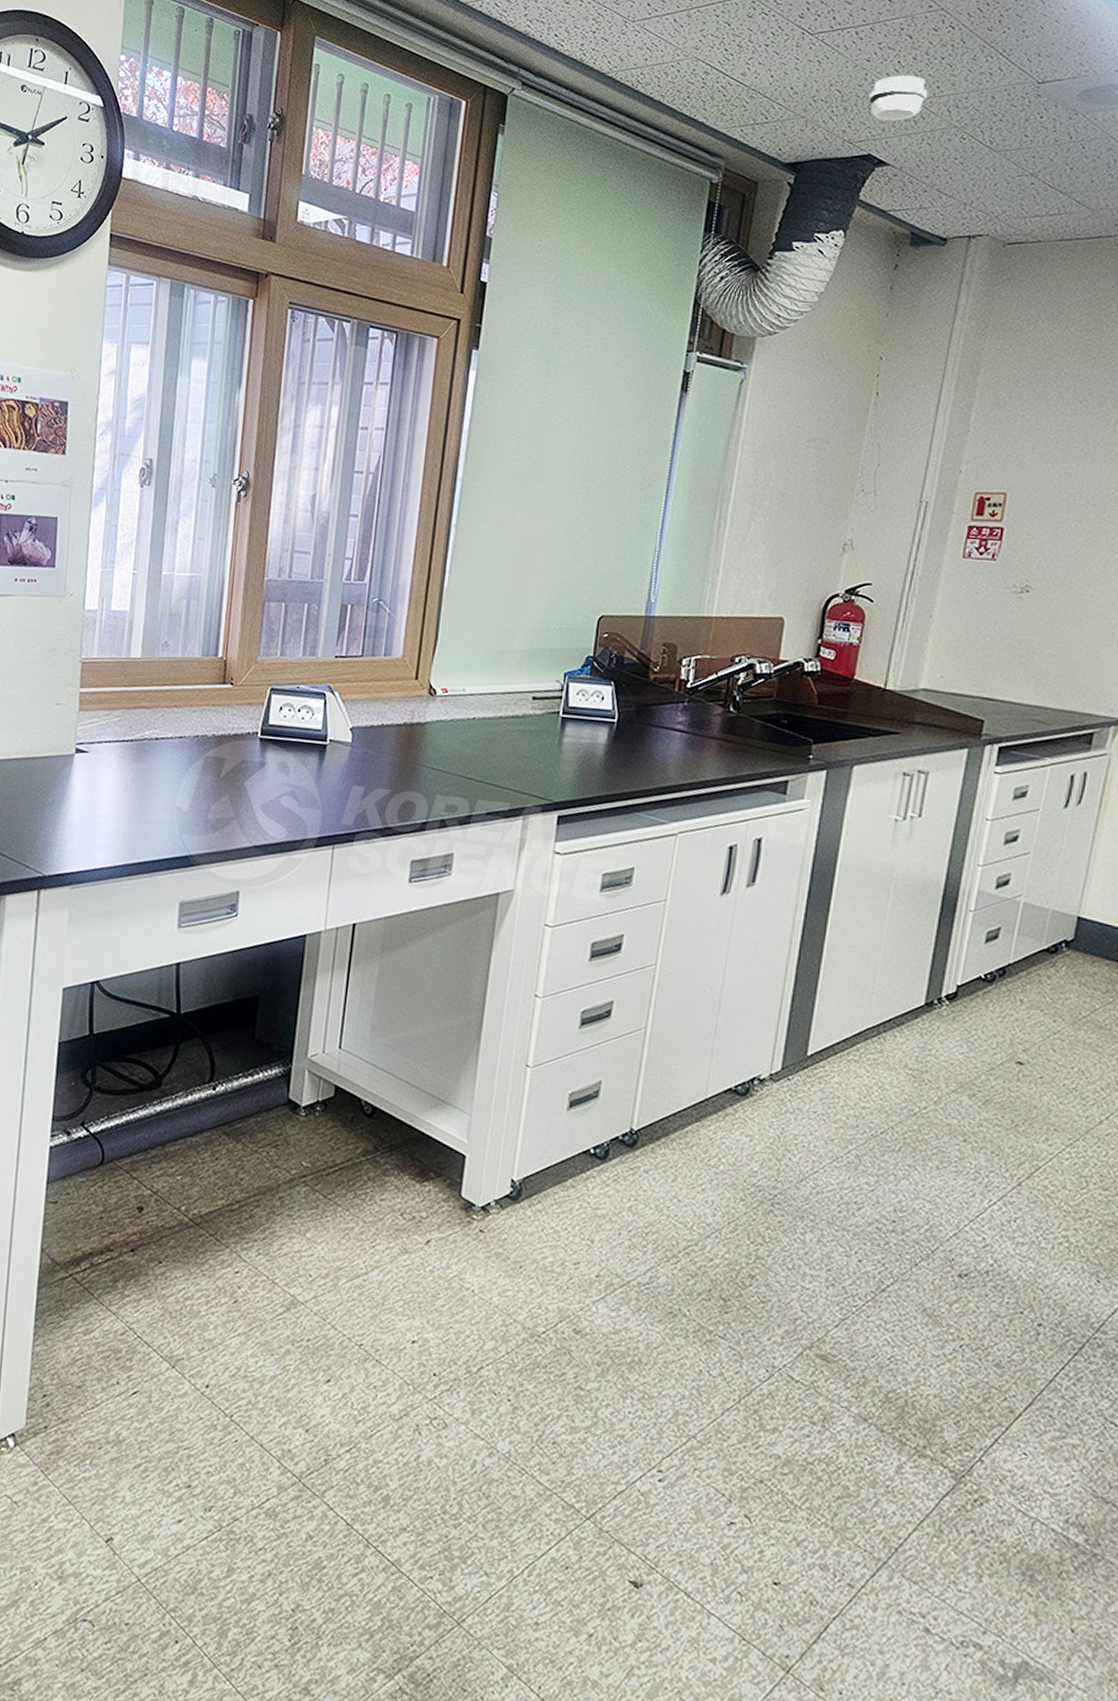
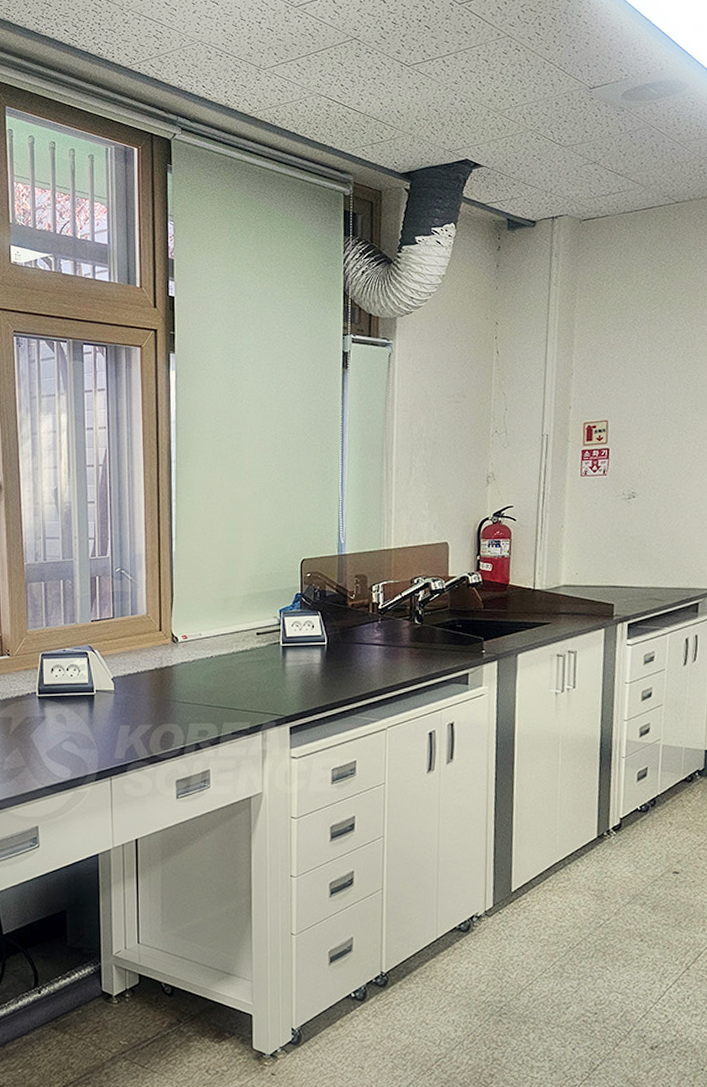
smoke detector: present [869,75,928,121] -> none [460,92,506,131]

